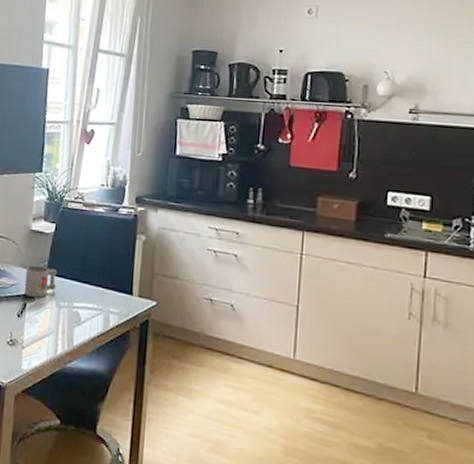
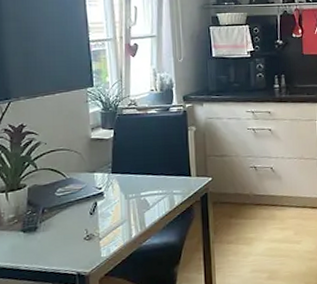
mug: present [24,265,58,298] -> none [92,167,122,196]

